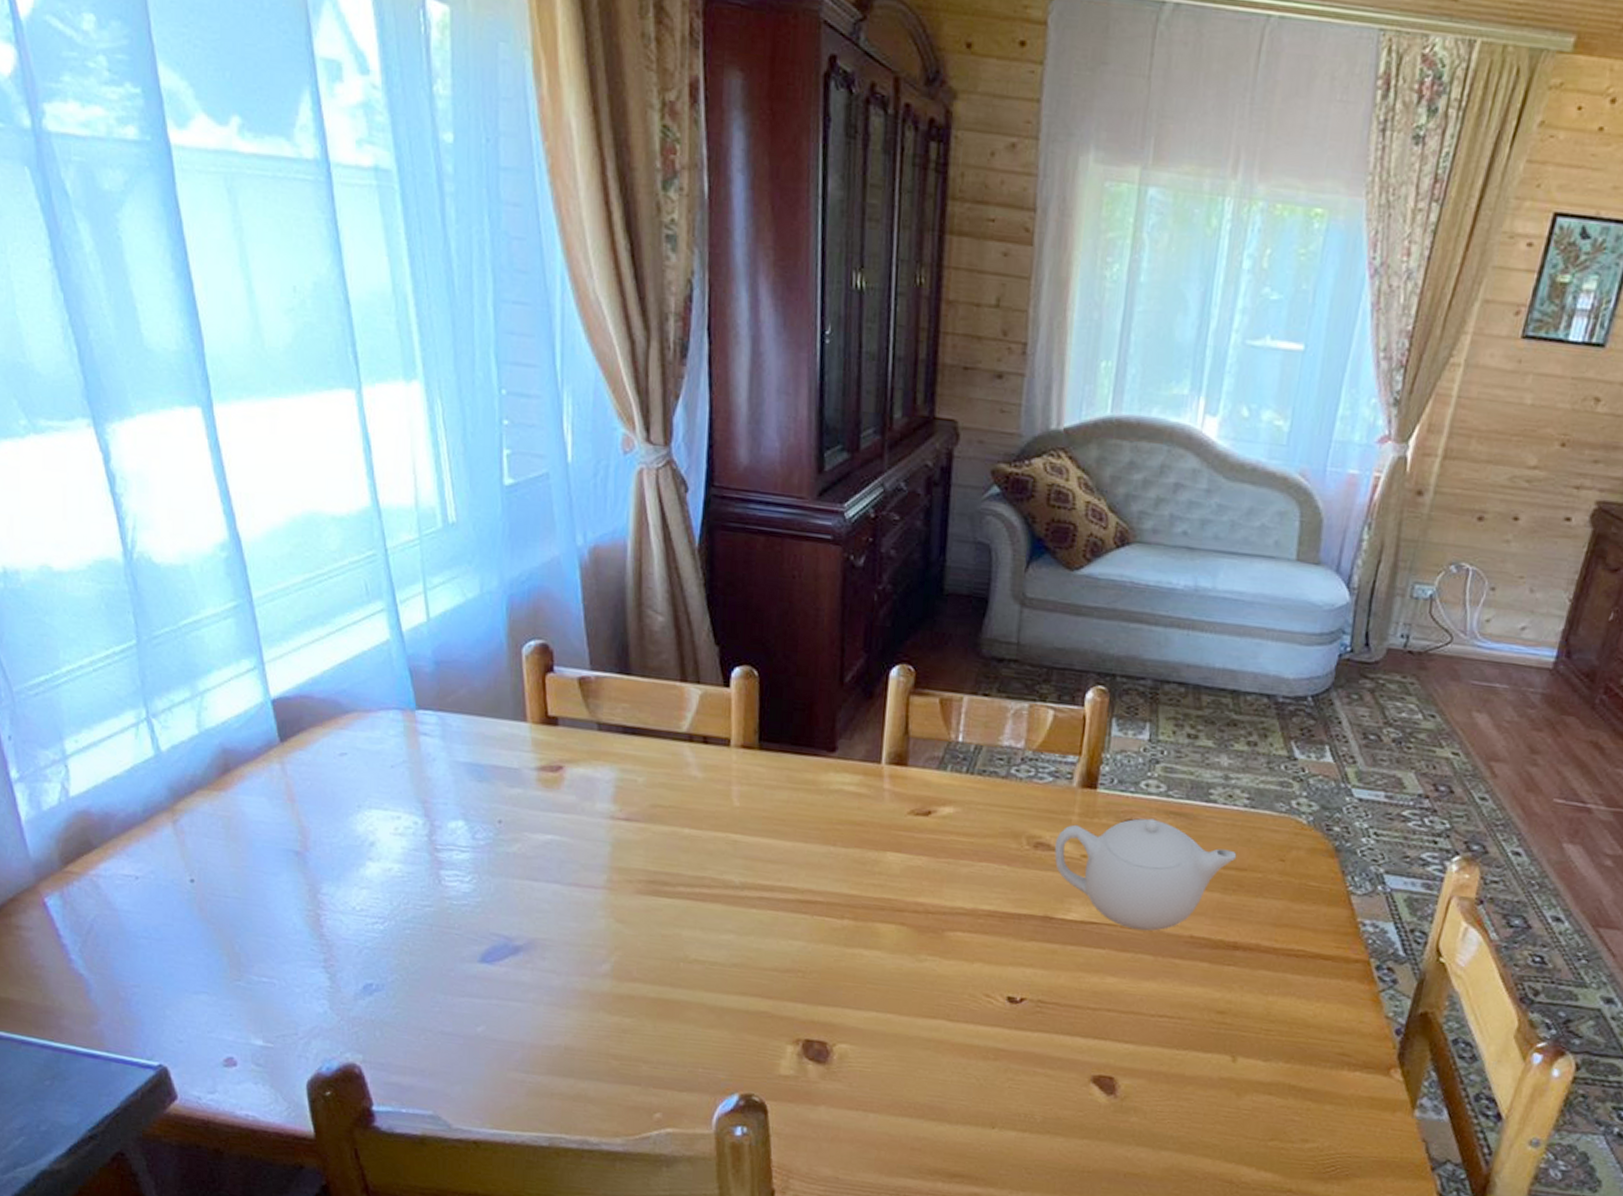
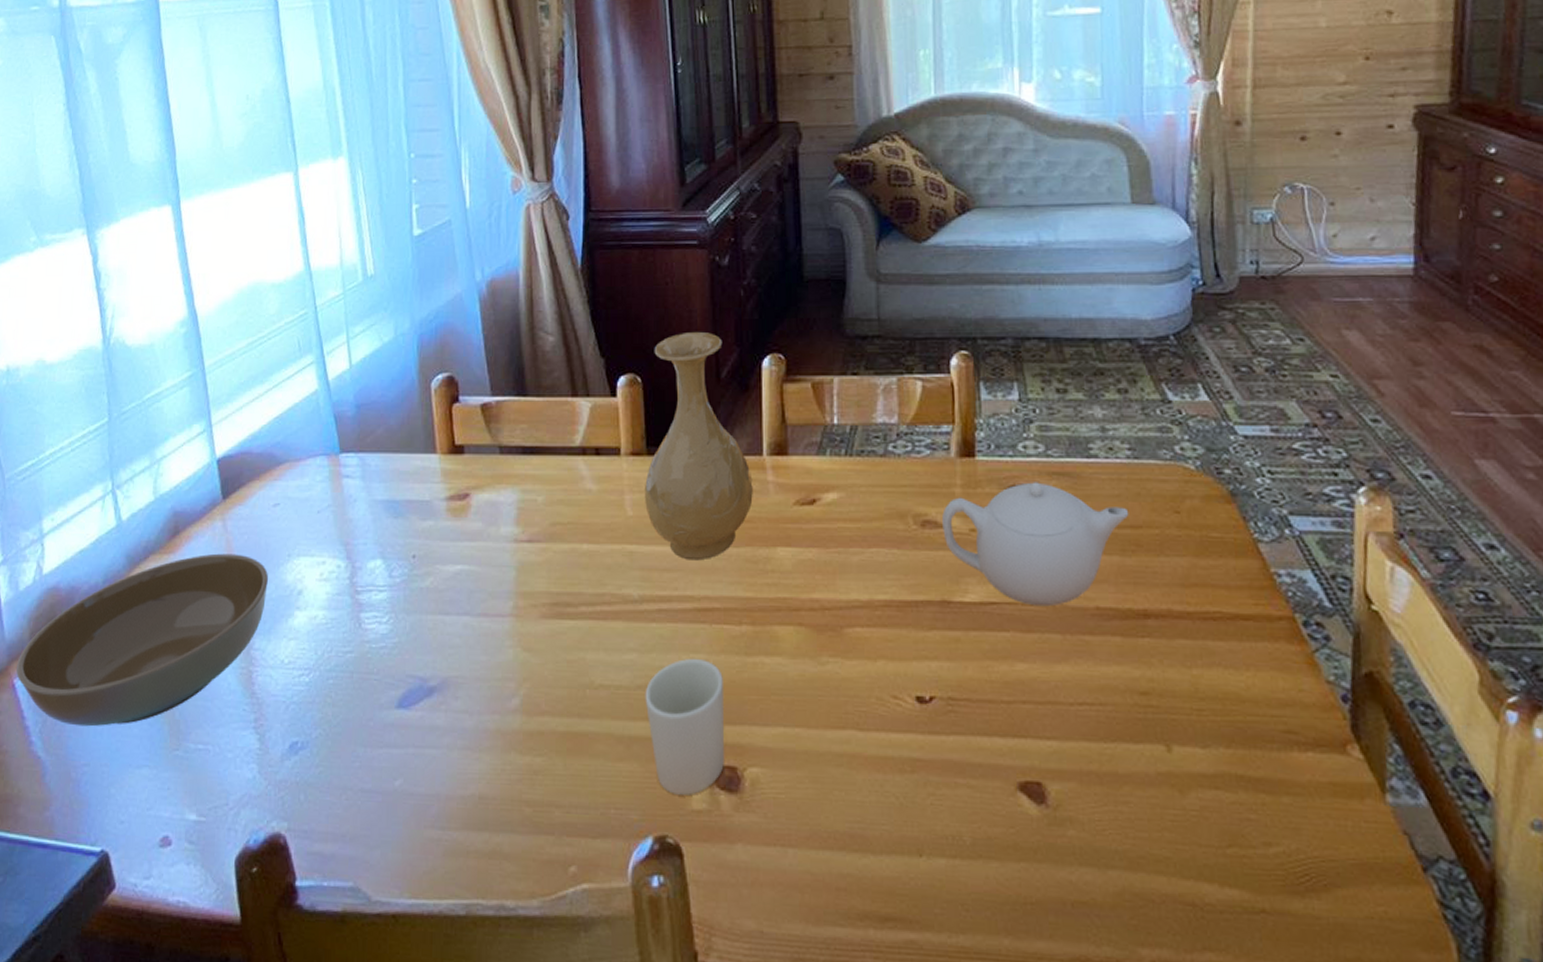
bowl: none [47,795,335,952] -> present [16,553,268,727]
mug: none [739,944,820,1063] -> present [645,658,724,795]
vase: none [753,630,868,856] -> present [645,331,753,561]

